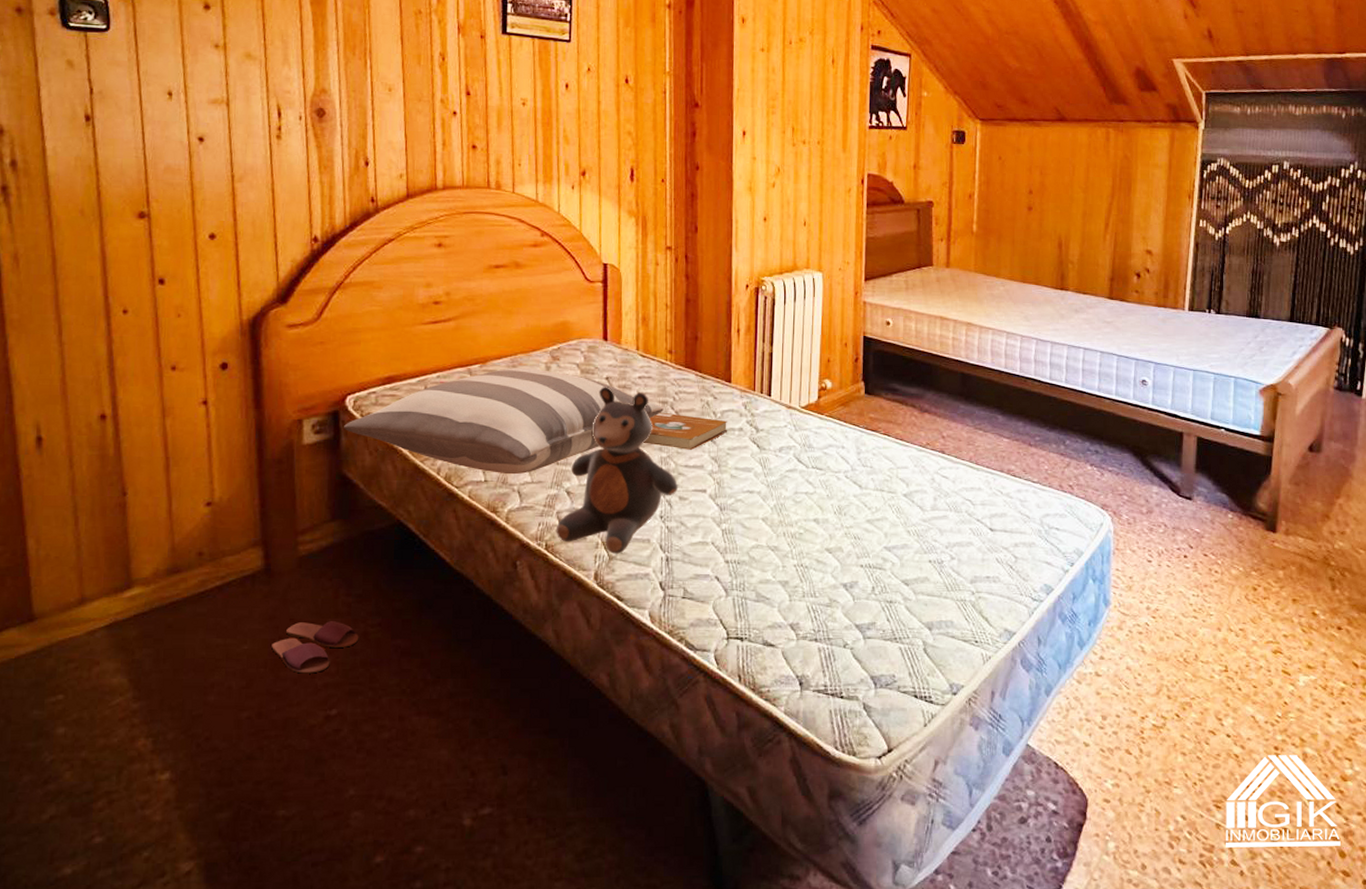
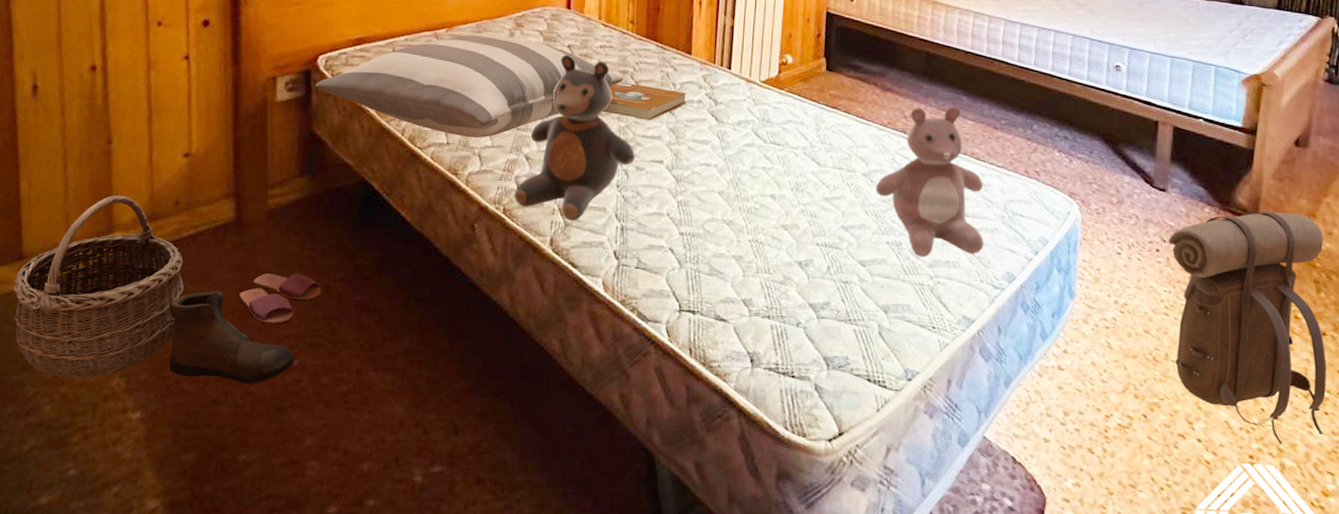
wicker basket: none [24,548,211,742] -> present [13,195,184,379]
boot: none [196,642,334,736] -> present [168,290,295,383]
stuffed animal: none [917,424,1023,574] -> present [876,106,985,257]
backpack: none [1195,514,1342,735] -> present [1168,211,1326,445]

